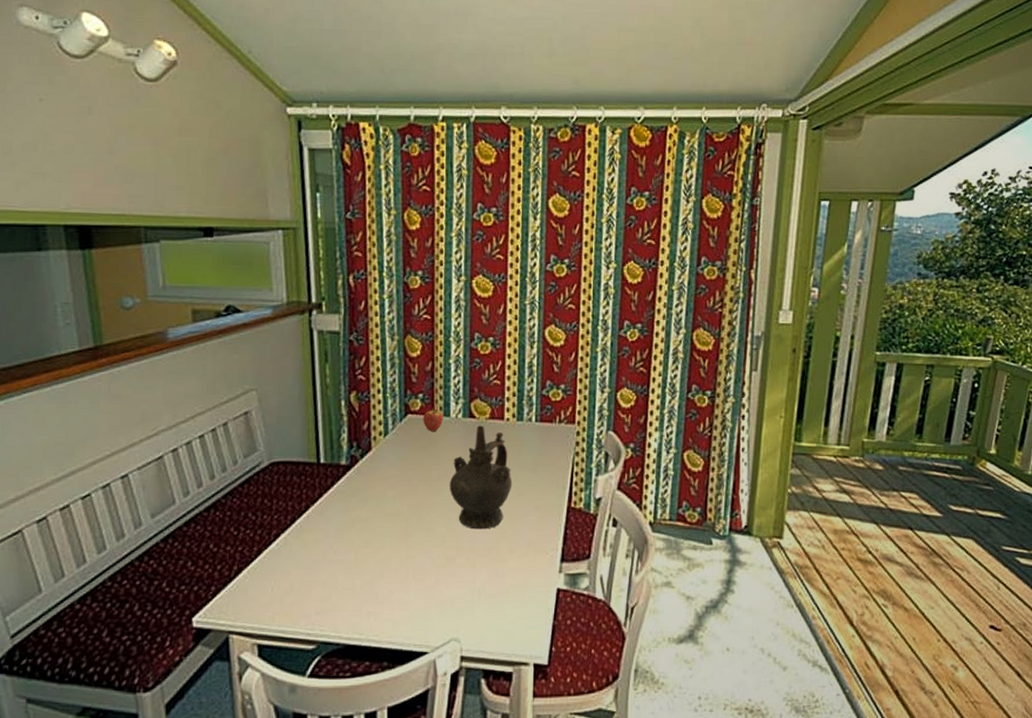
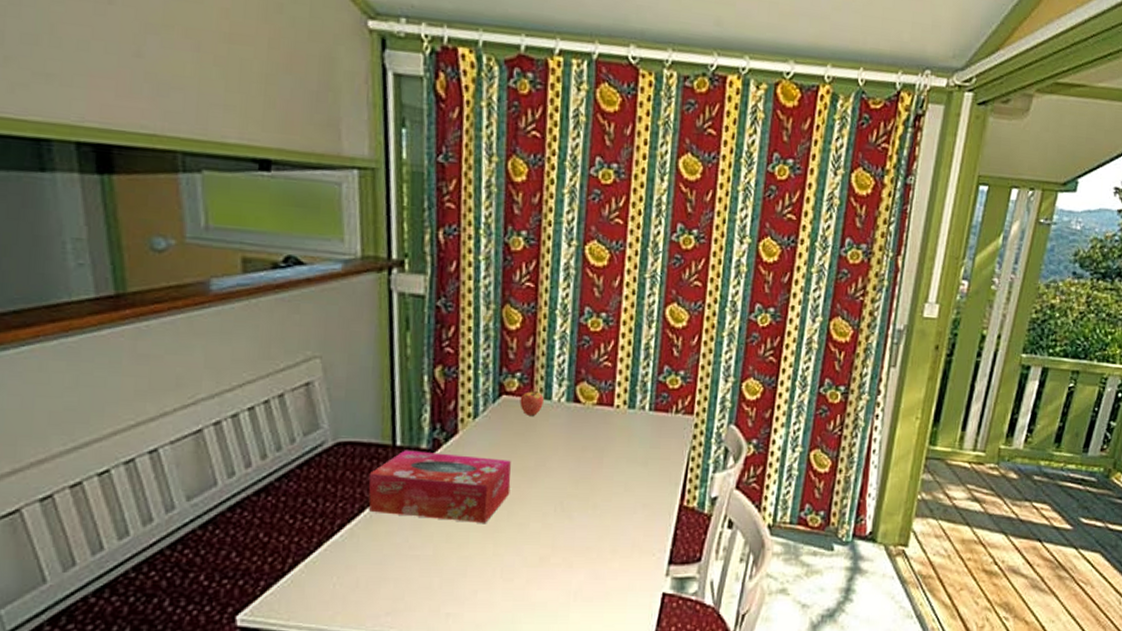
tissue box: none [298,466,418,529] -> present [368,450,511,523]
ceremonial vessel: present [449,425,513,530] -> none [546,411,620,527]

